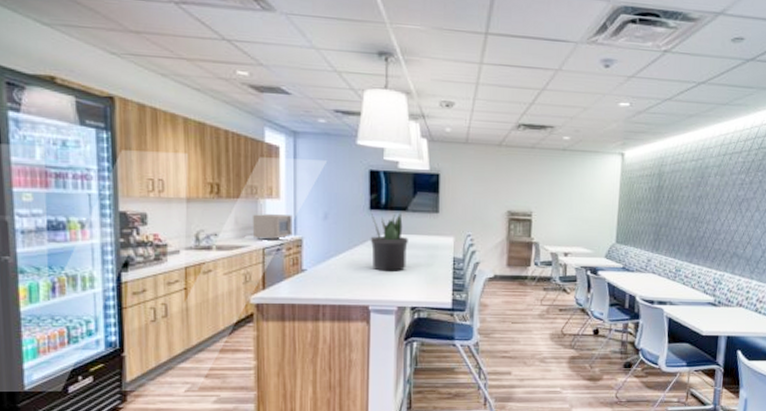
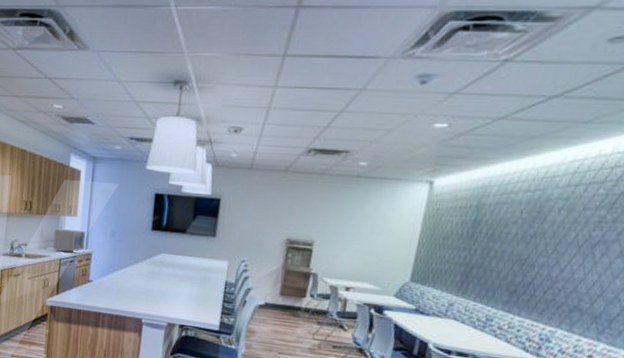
planter: present [370,212,408,271] -> none [149,233,184,290]

